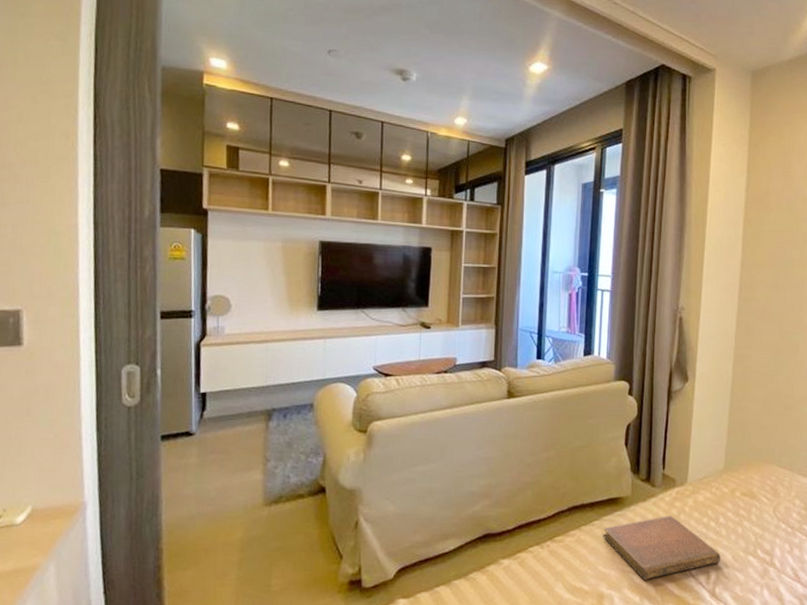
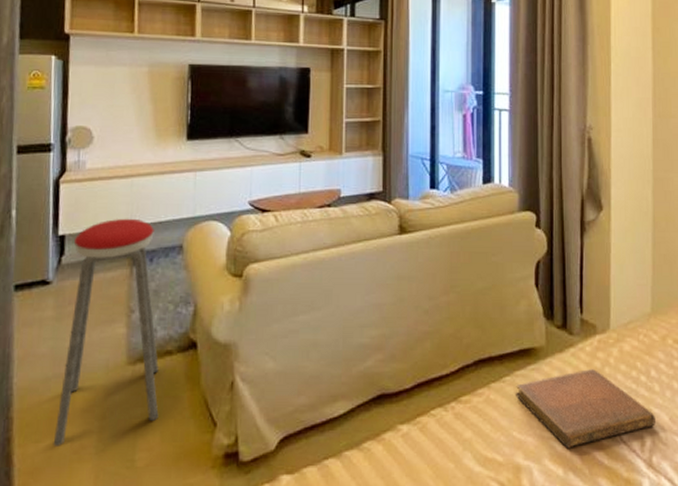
music stool: none [198,379,292,573] -> present [53,218,159,446]

